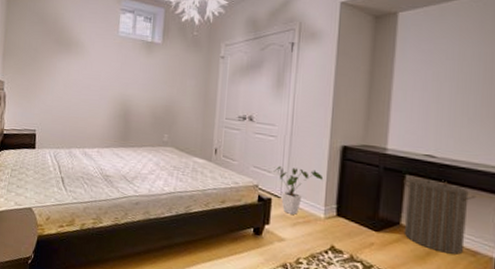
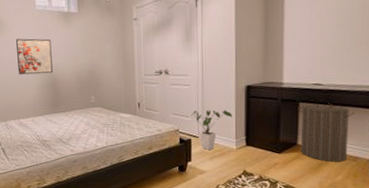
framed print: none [91,63,130,104] -> present [16,38,53,75]

